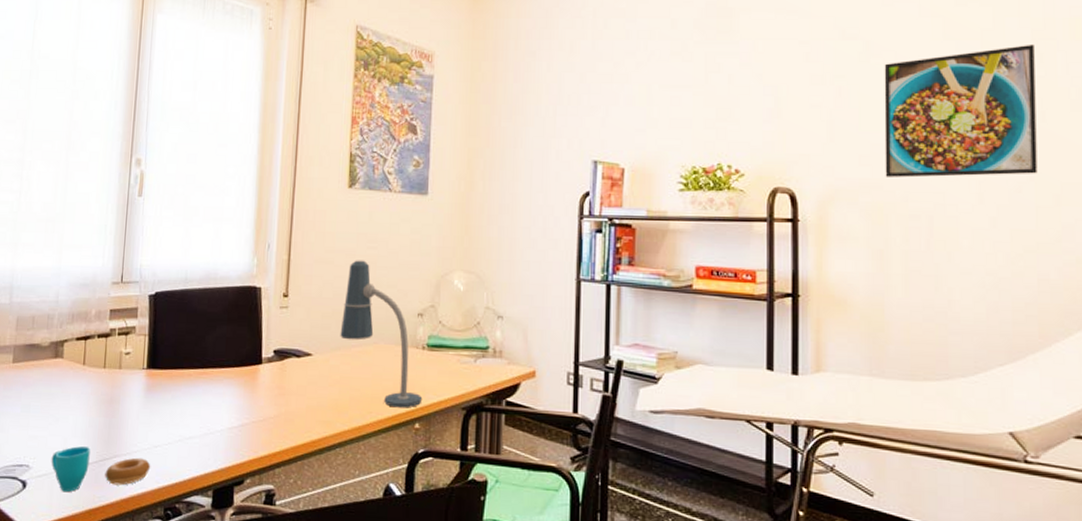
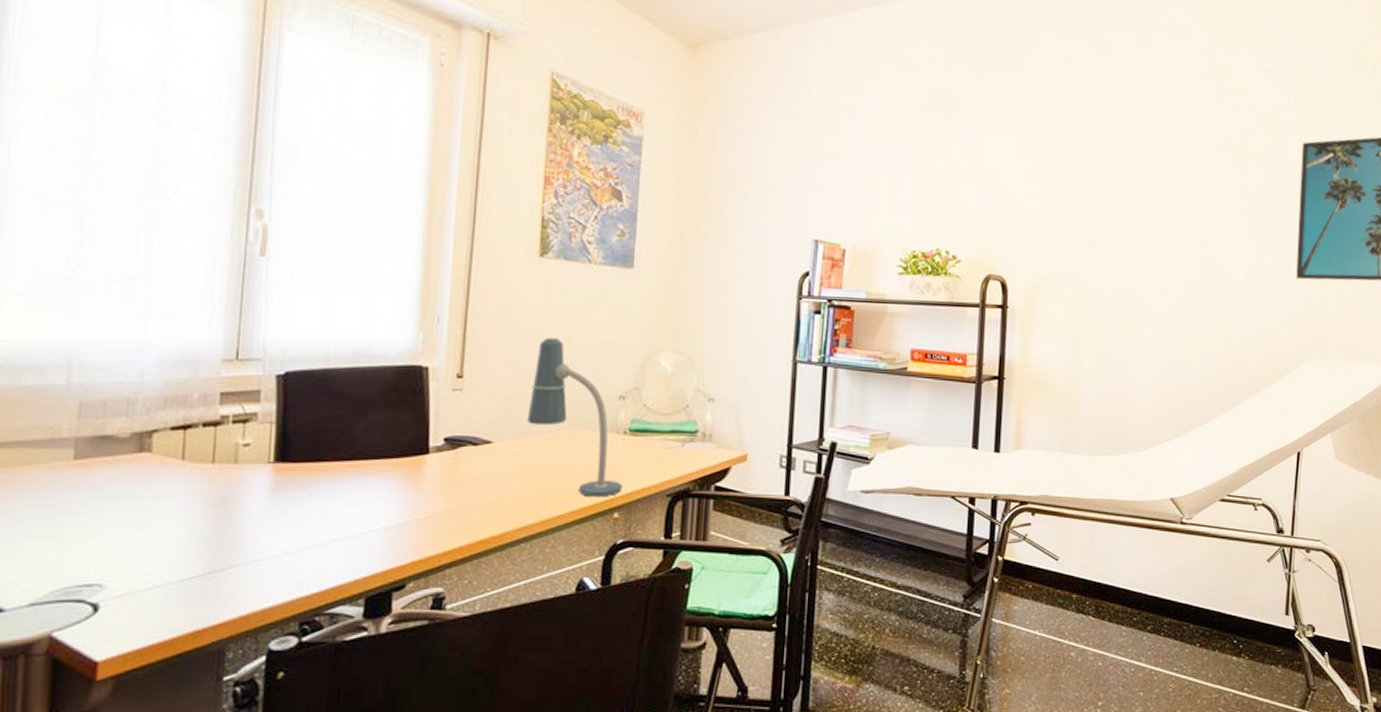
cup: present [51,446,151,493] -> none [135,558,281,614]
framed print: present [884,43,1037,178] -> none [1085,154,1213,272]

